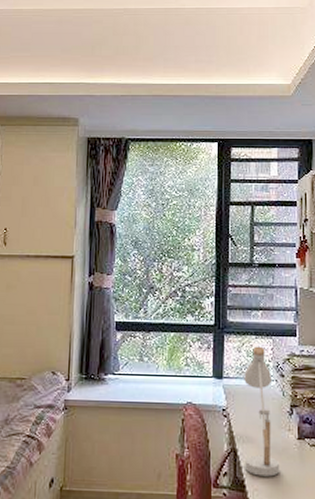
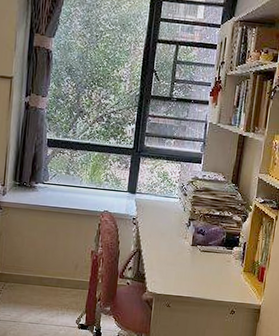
desk lamp: present [244,346,280,477] -> none [147,169,177,273]

